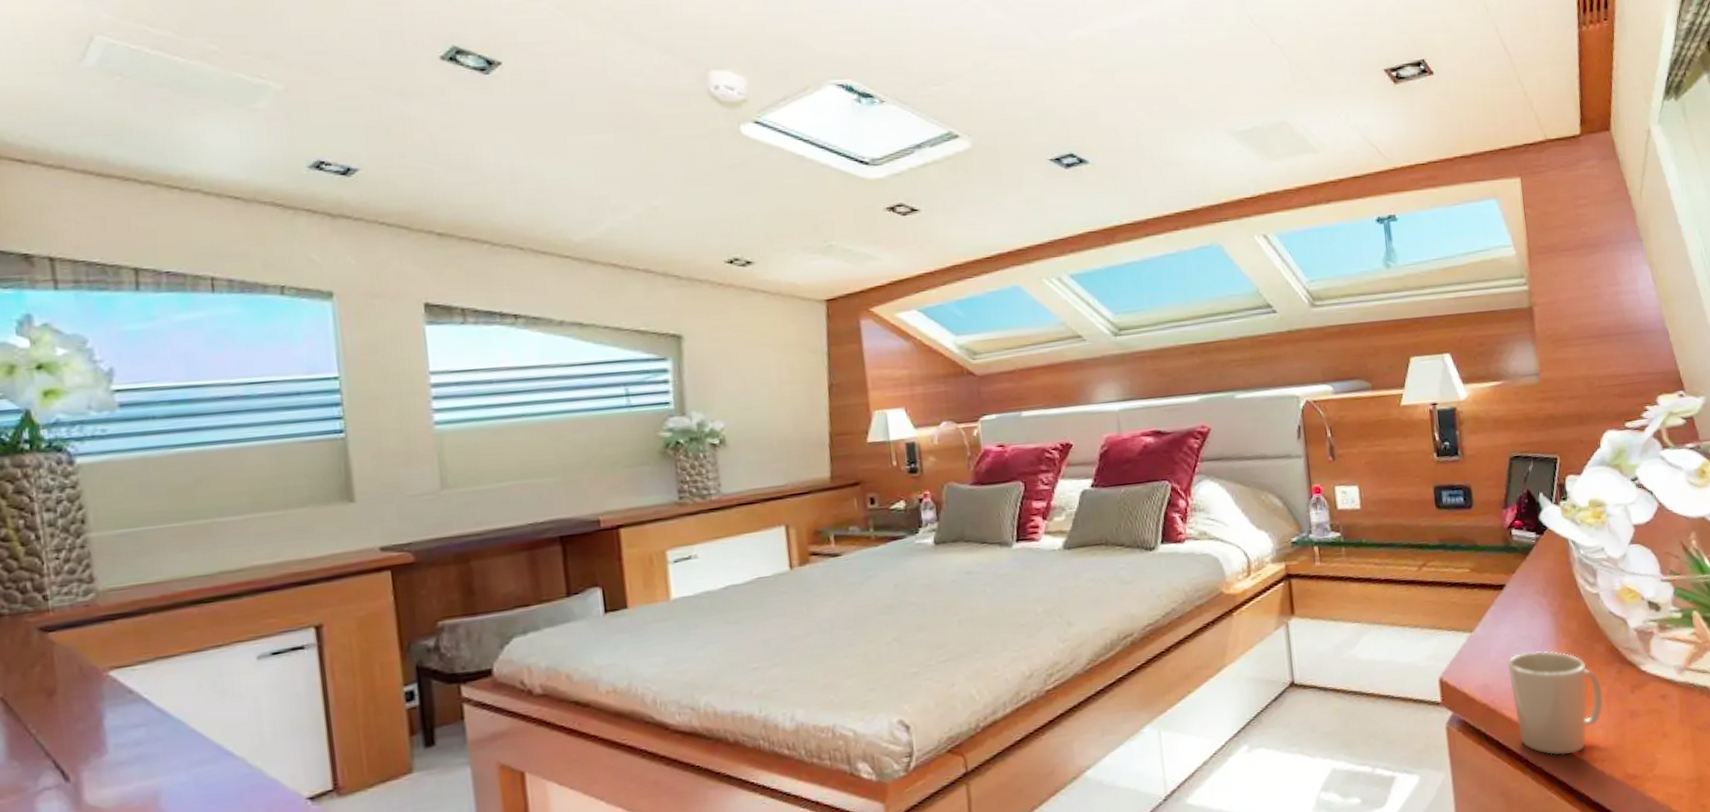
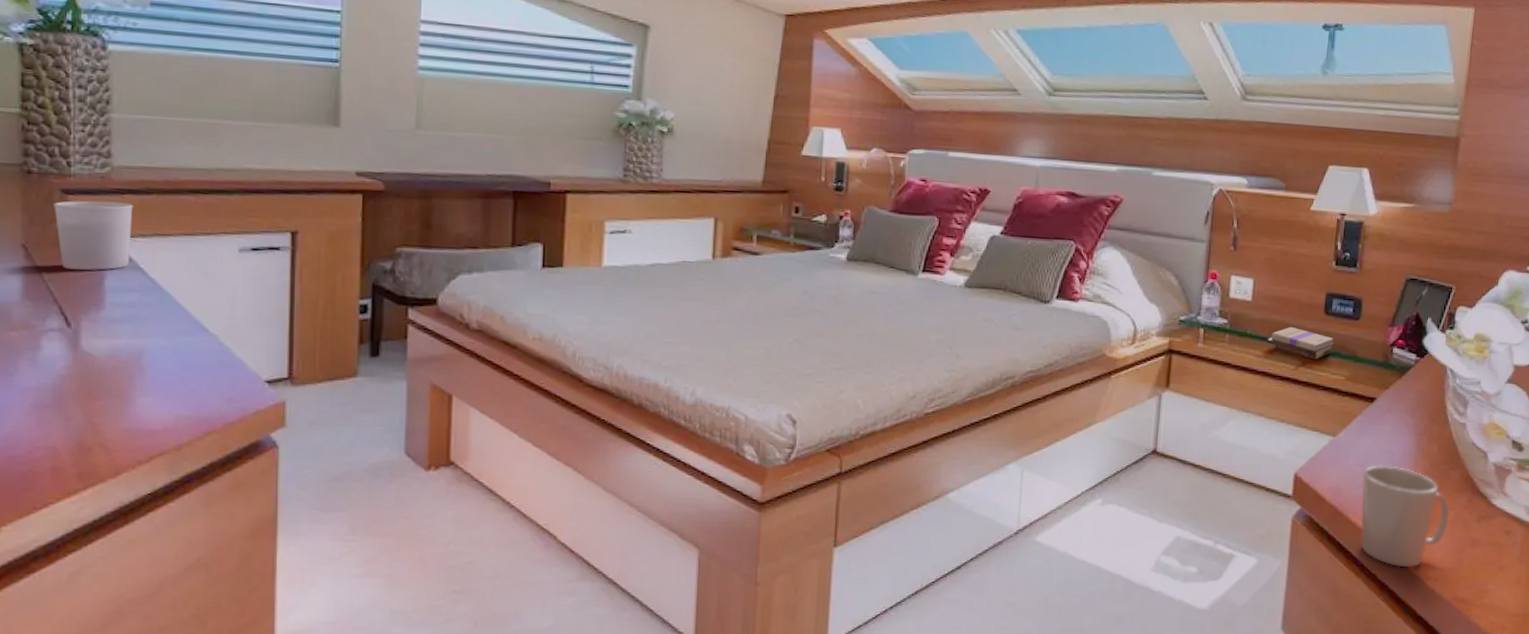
candle holder: none [32,628,131,716] -> present [54,200,133,271]
books: none [1384,527,1451,558] -> present [1267,326,1334,360]

